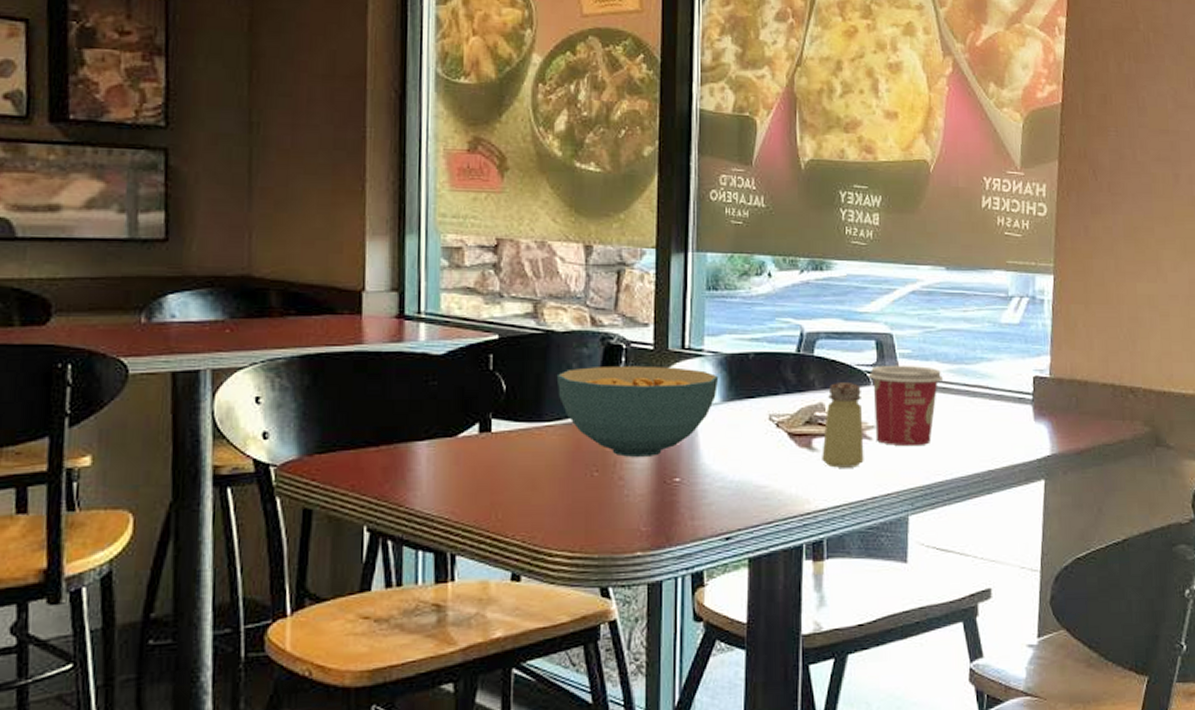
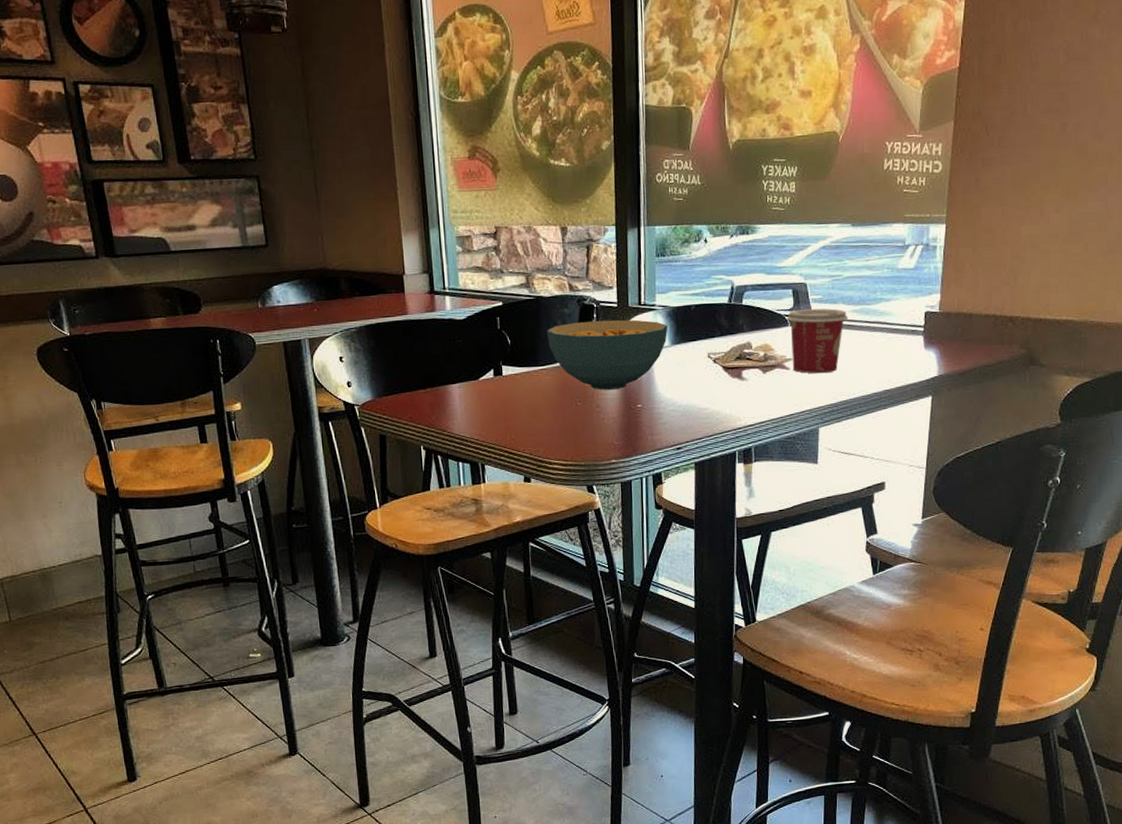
saltshaker: present [822,381,864,468] -> none [750,324,783,393]

